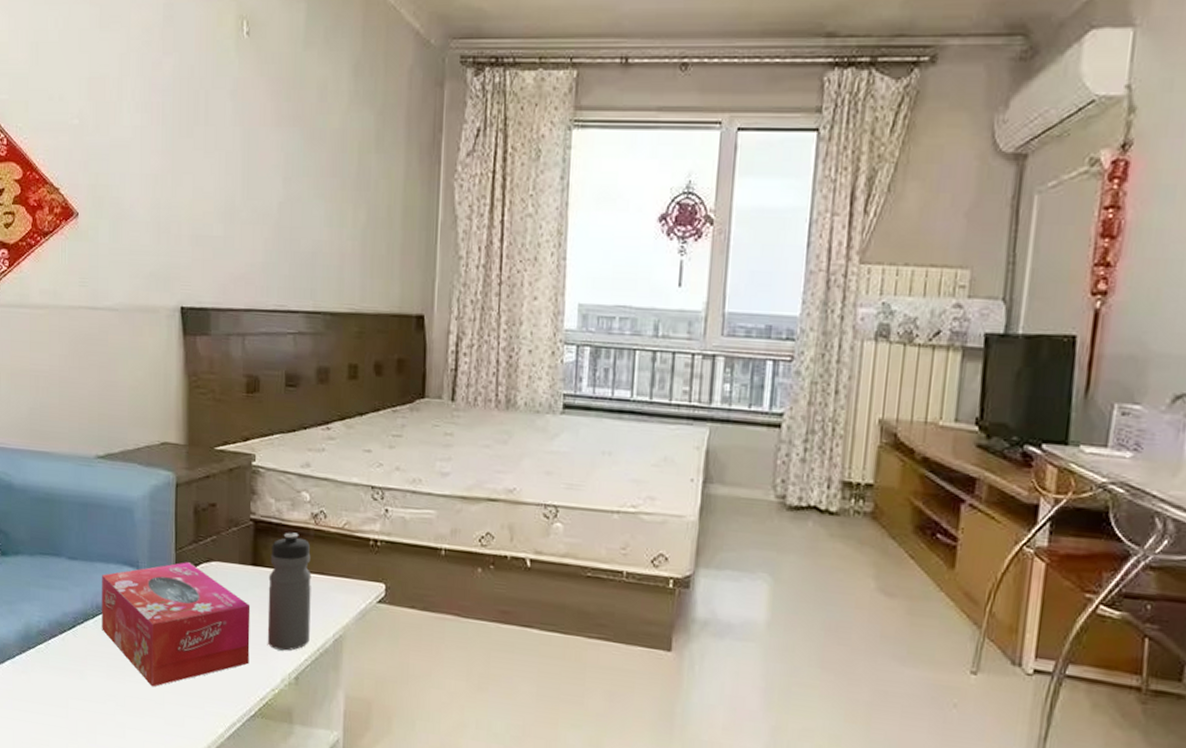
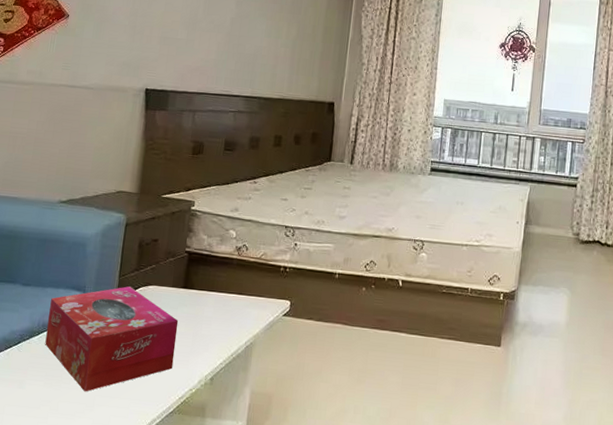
water bottle: present [267,532,312,651] -> none [190,261,233,357]

